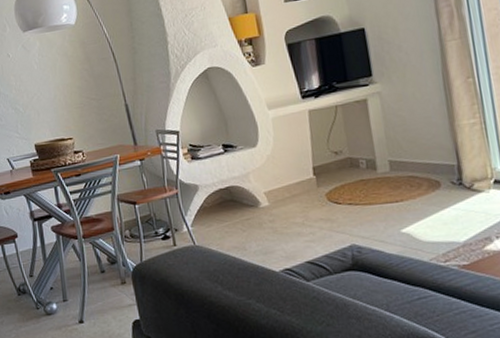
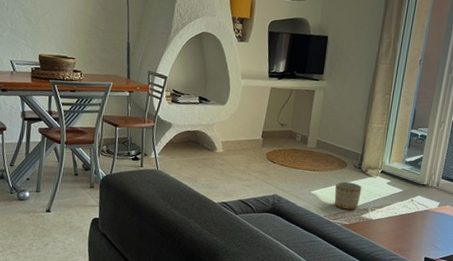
planter: none [432,205,476,245] -> present [334,181,362,210]

